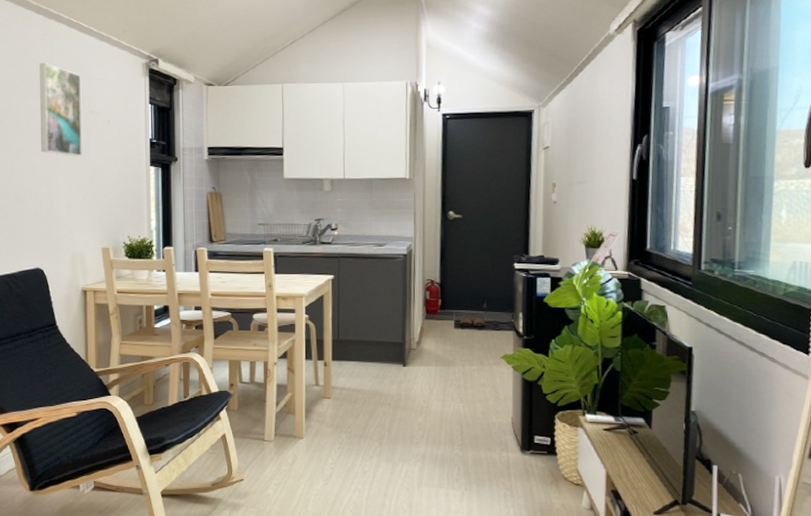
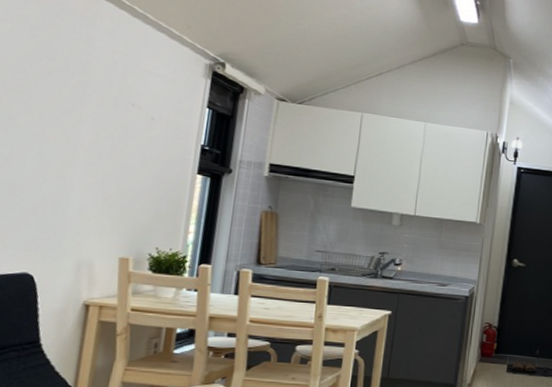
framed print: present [38,62,83,157] -> none [56,39,125,152]

